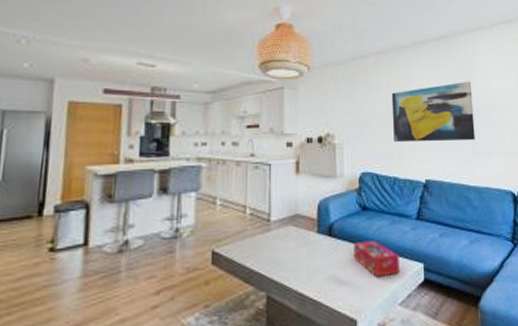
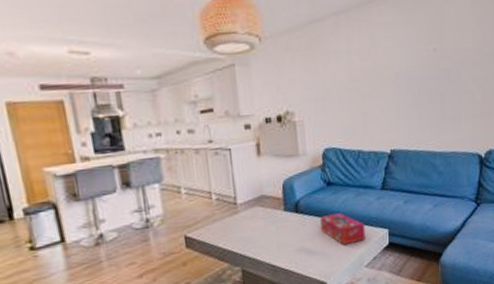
wall art: present [391,81,475,142] -> none [353,37,444,113]

